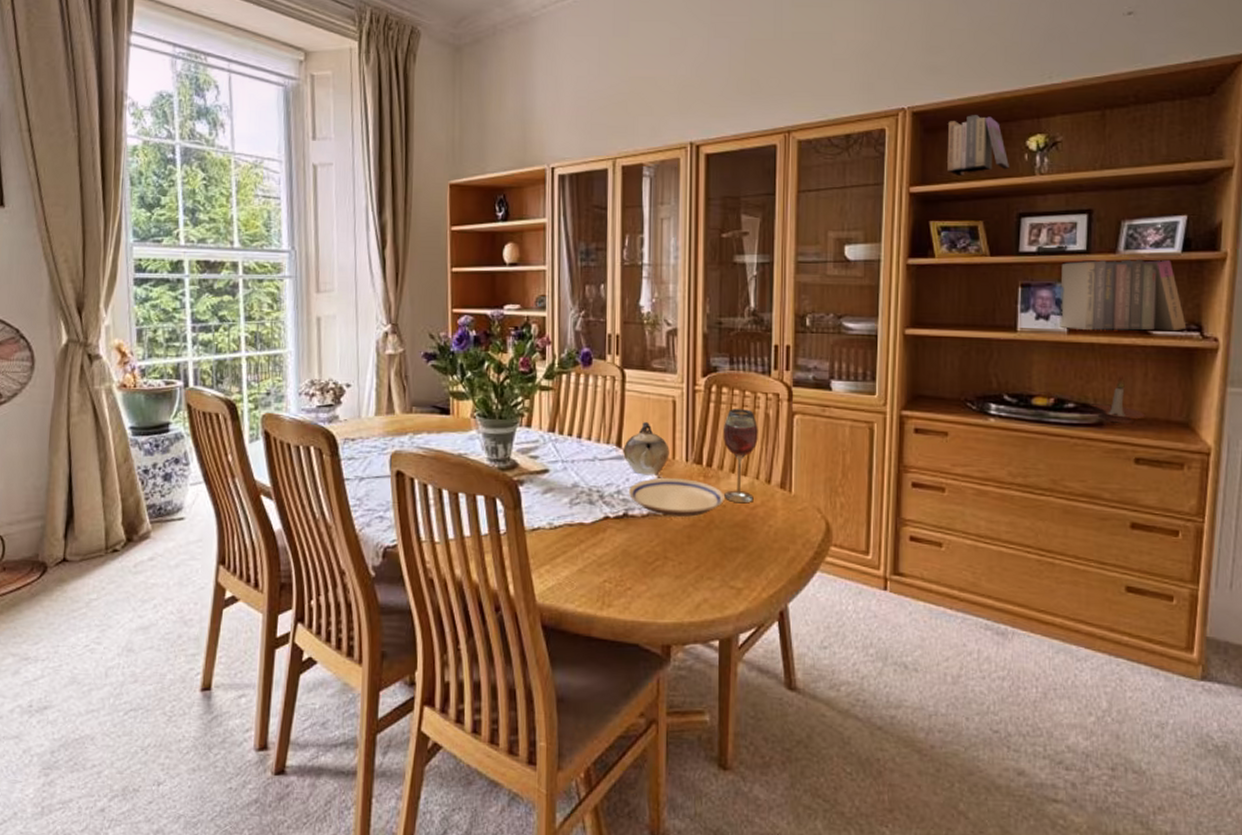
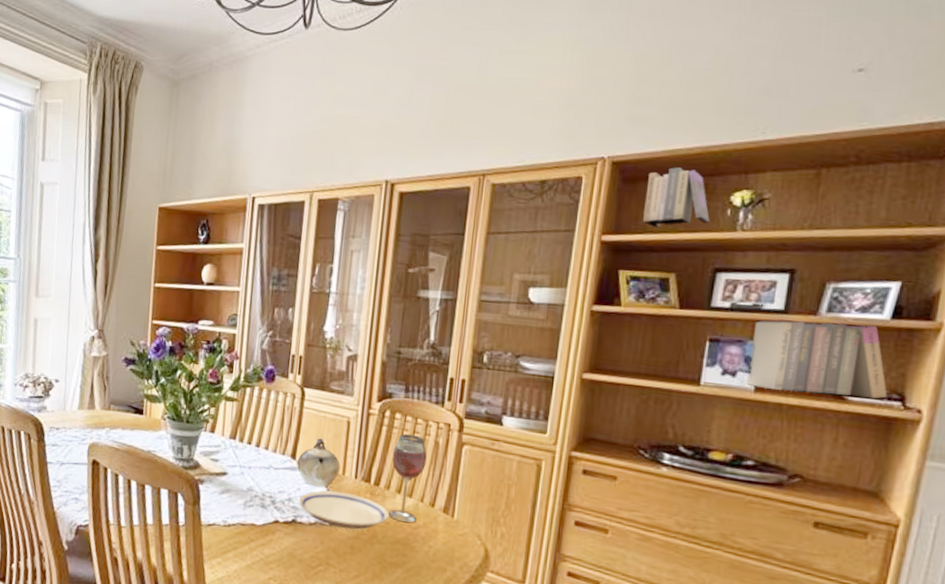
candle holder: present [1089,375,1145,424] -> none [769,438,830,487]

